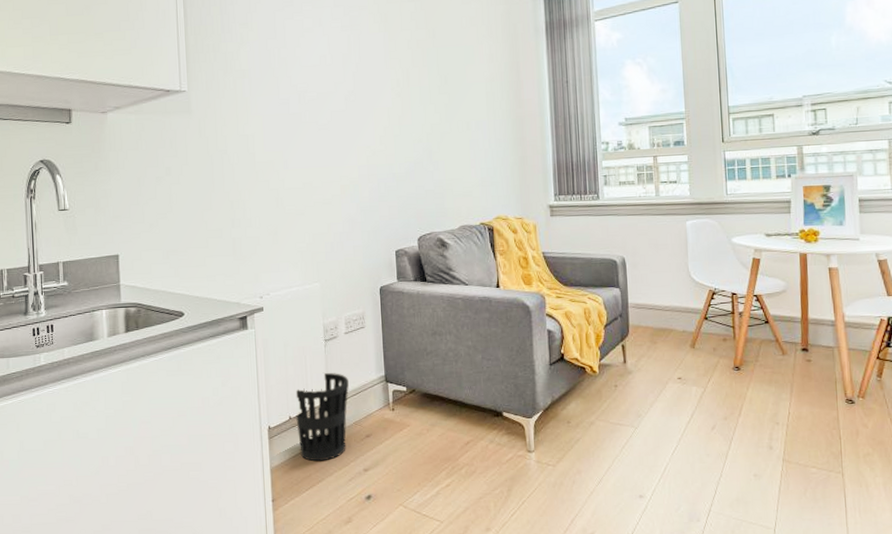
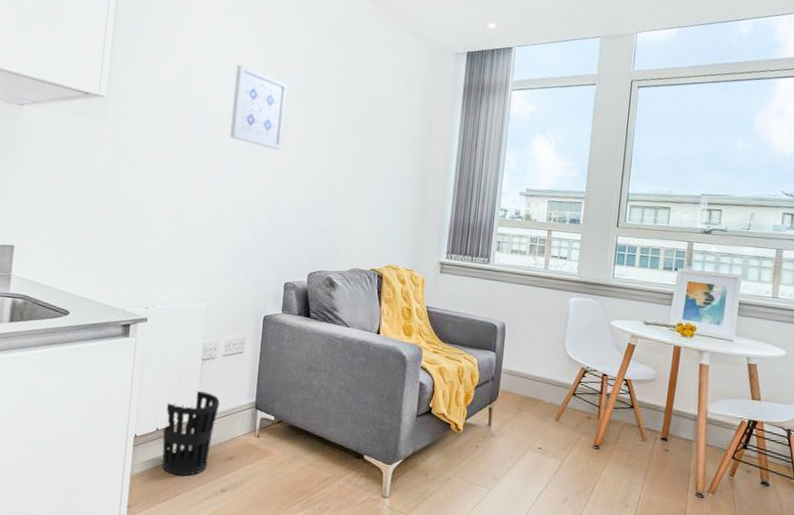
wall art: none [314,38,371,118] -> present [230,64,288,150]

